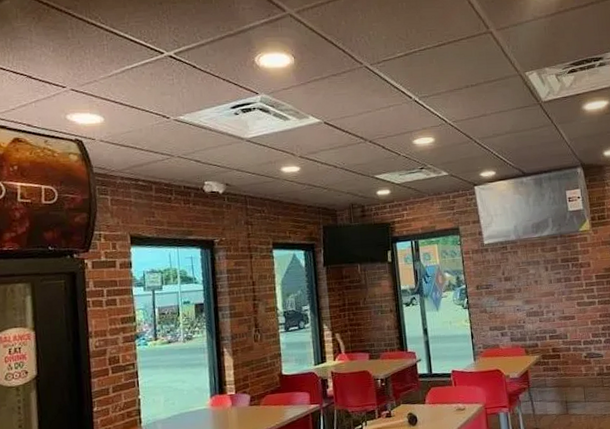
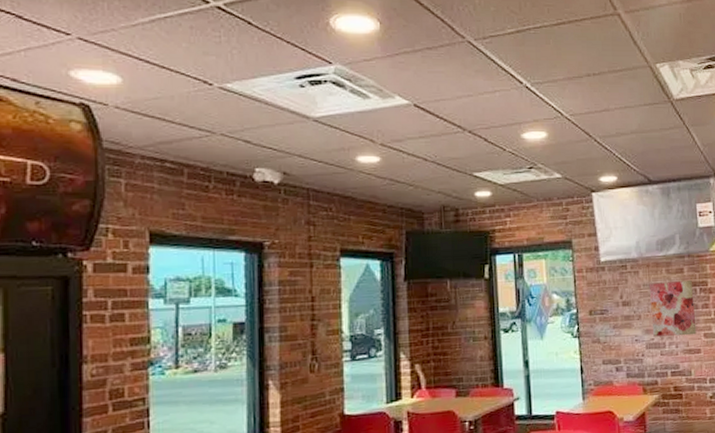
wall art: none [527,257,571,307] -> present [649,281,697,337]

